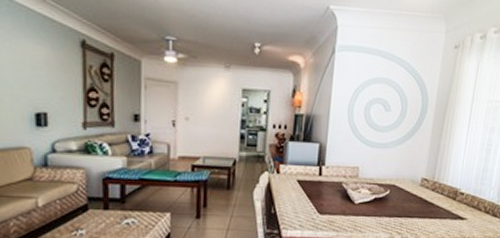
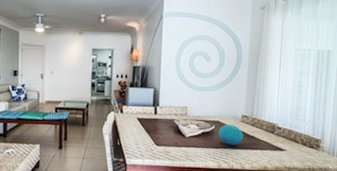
decorative orb: none [393,189,421,214] -> present [218,124,243,145]

